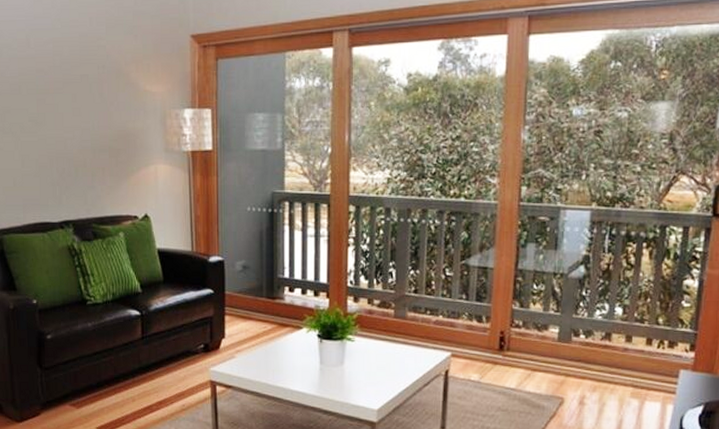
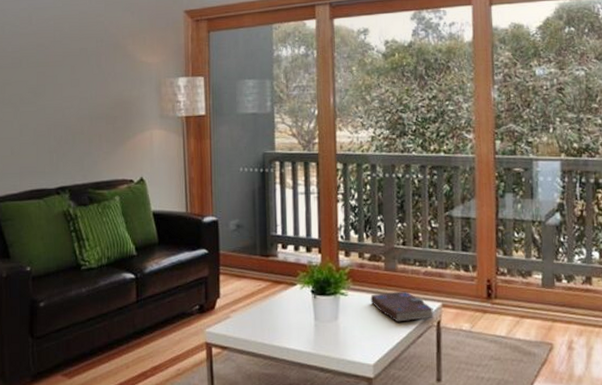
book: none [378,339,443,370] -> present [370,291,435,322]

